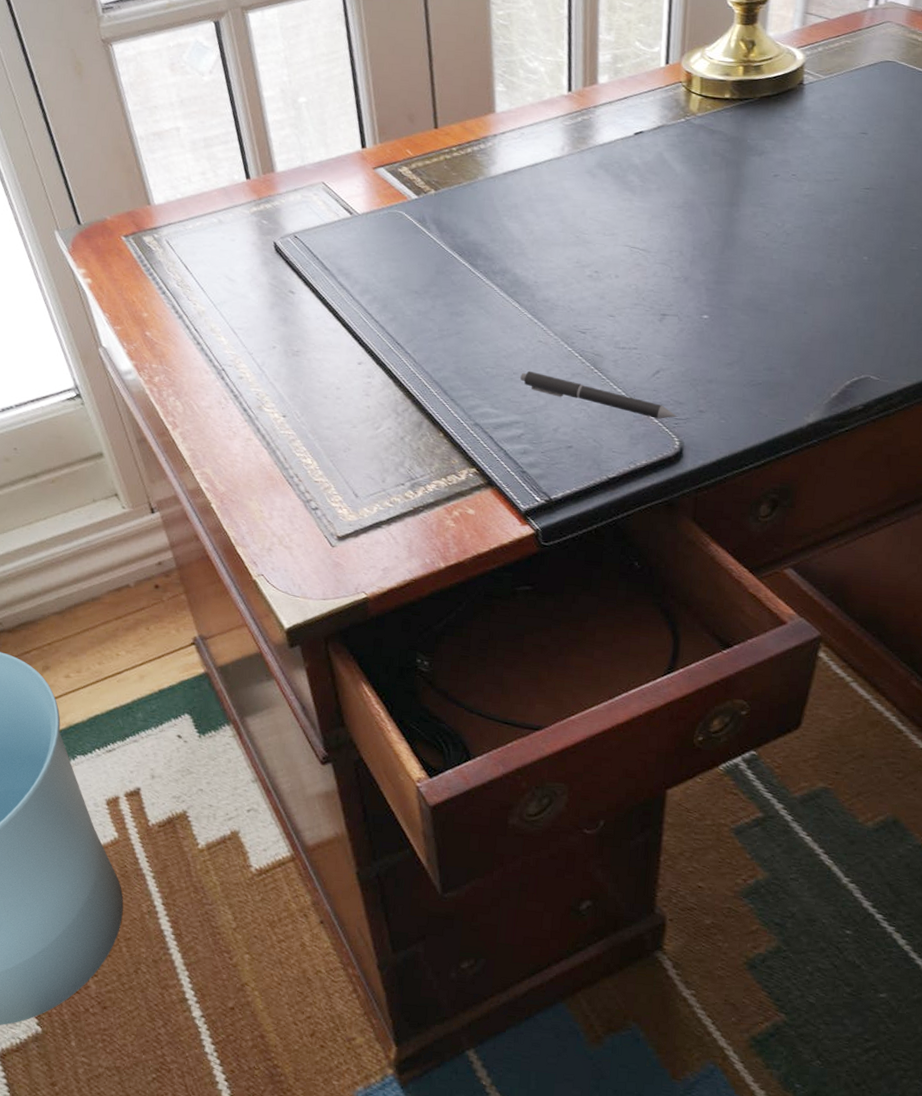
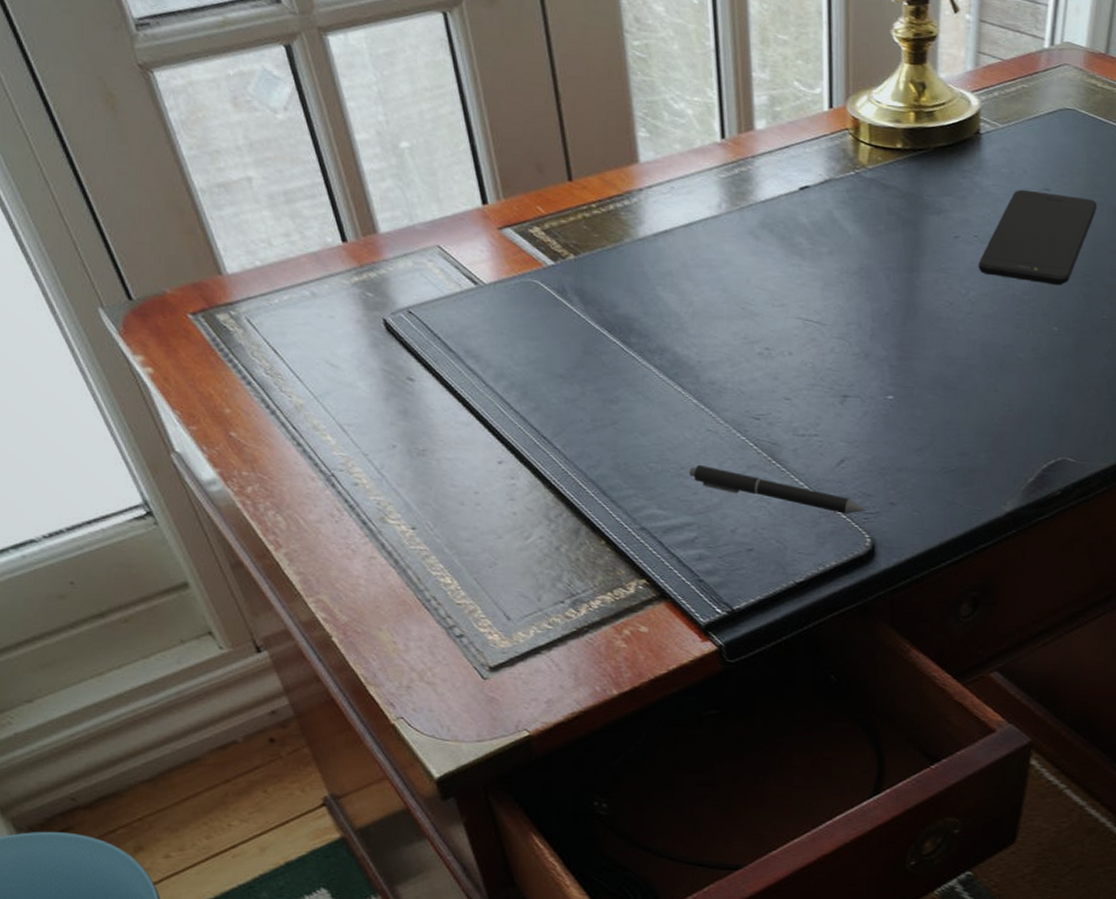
smartphone: none [795,133,913,220] -> present [978,189,1098,286]

